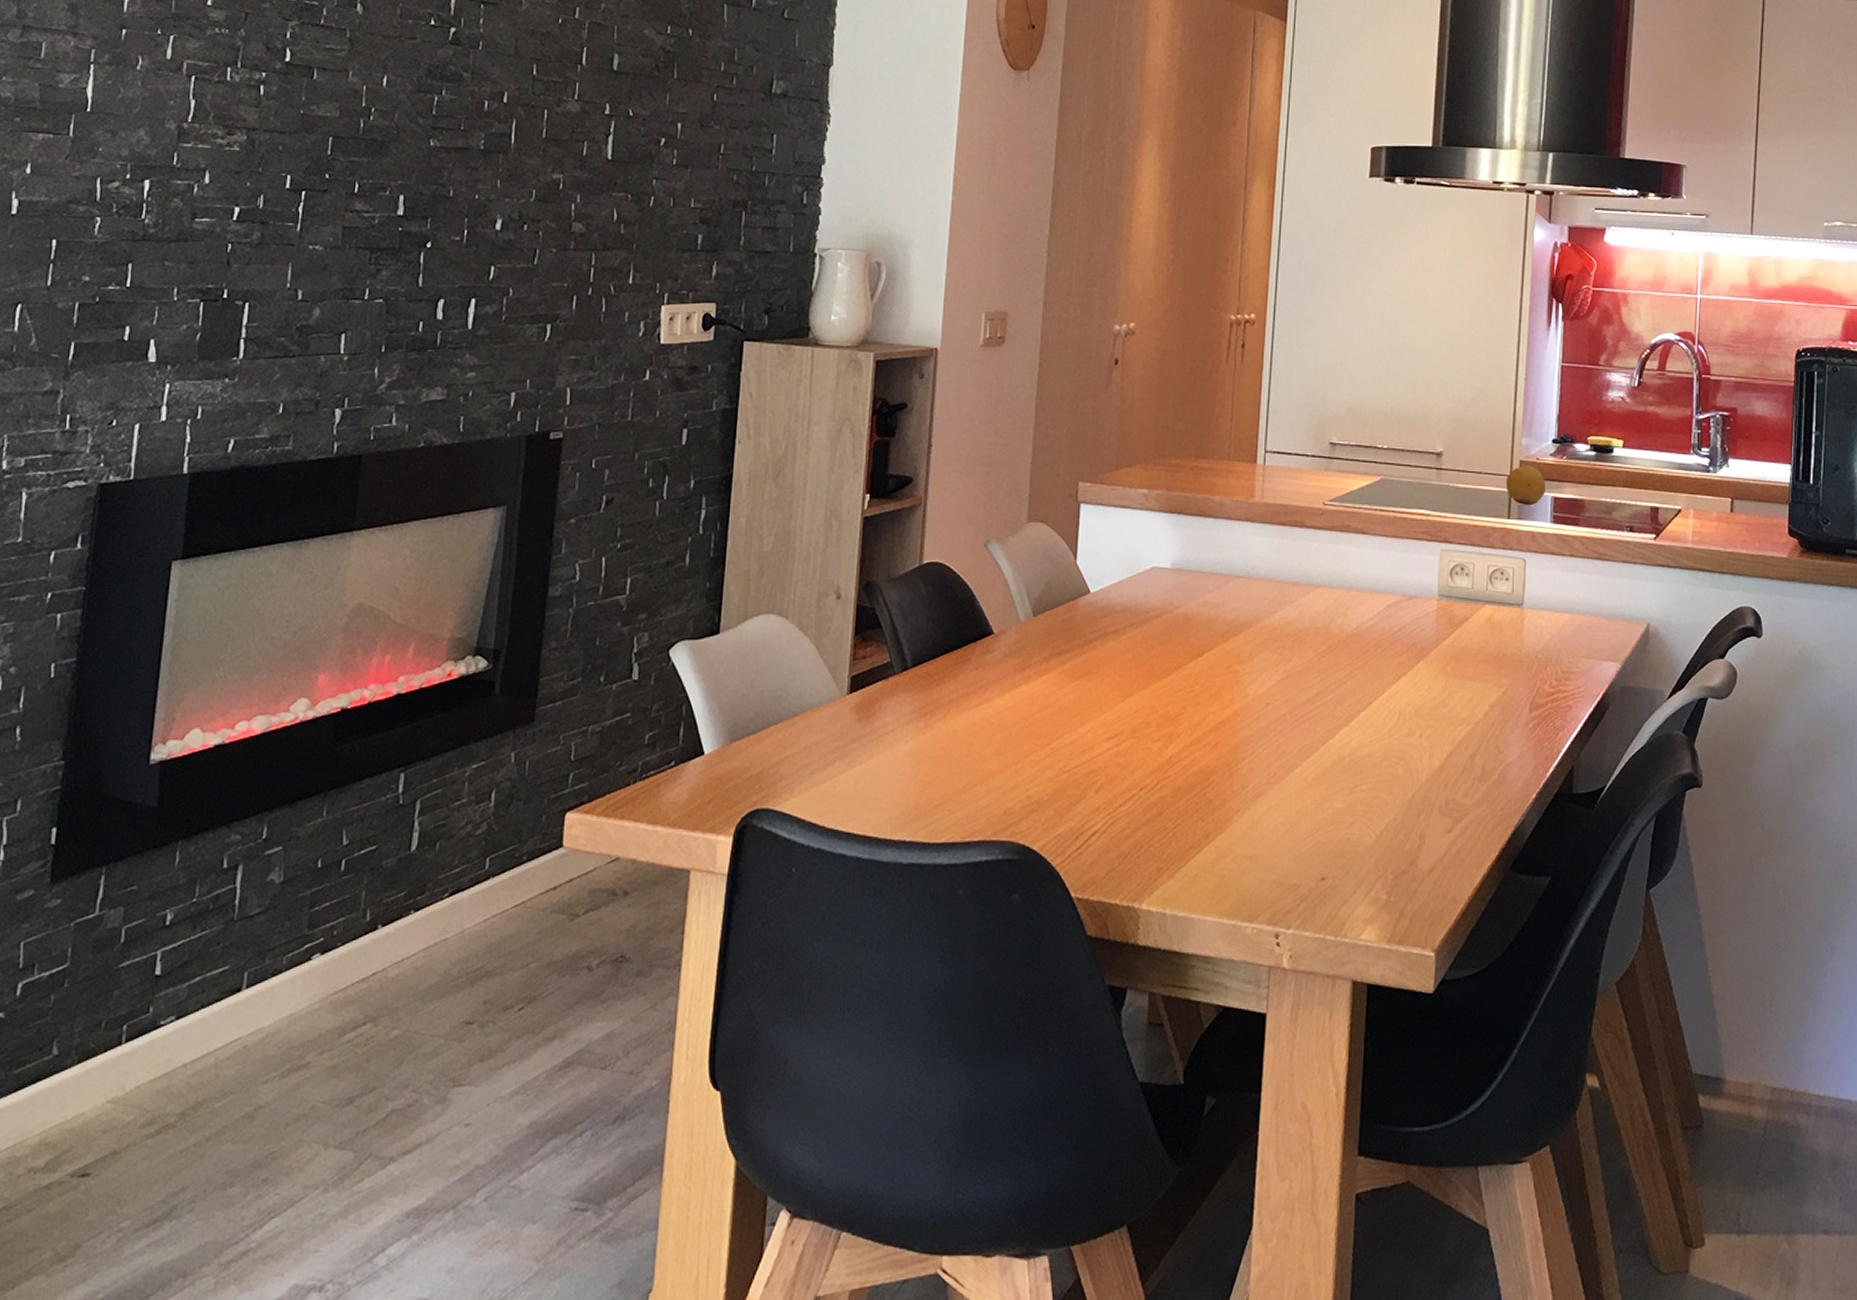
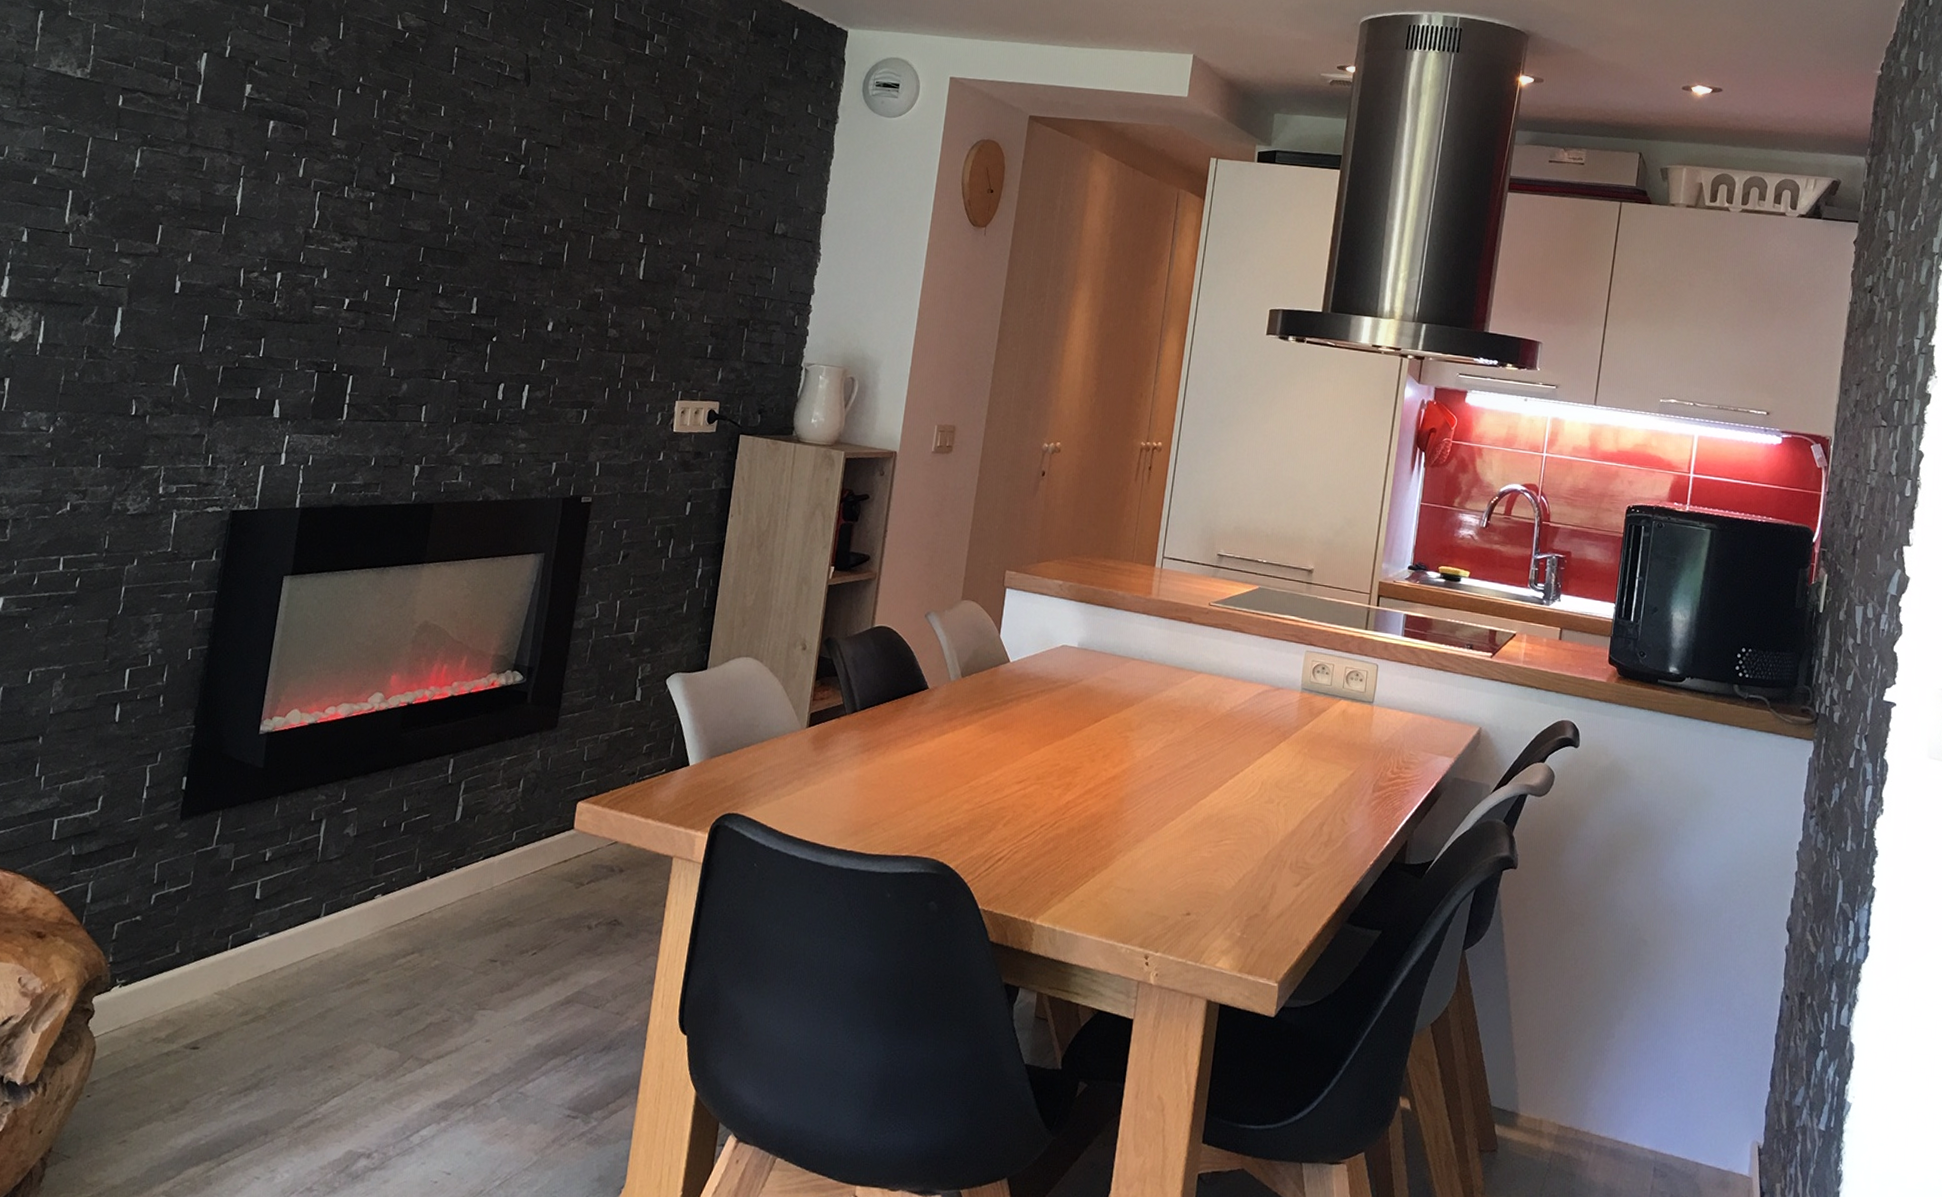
fruit: present [1505,464,1545,506] -> none [1365,585,1400,621]

